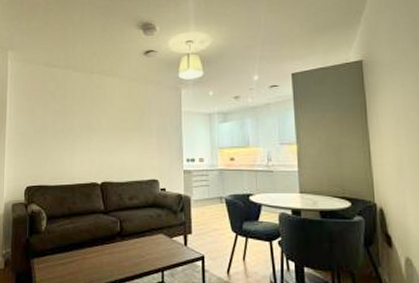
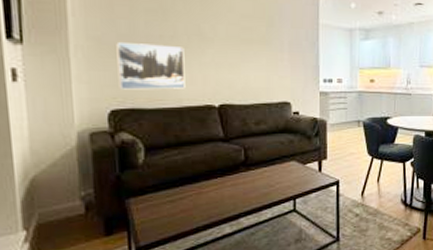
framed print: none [33,136,78,171] -> present [116,43,186,90]

